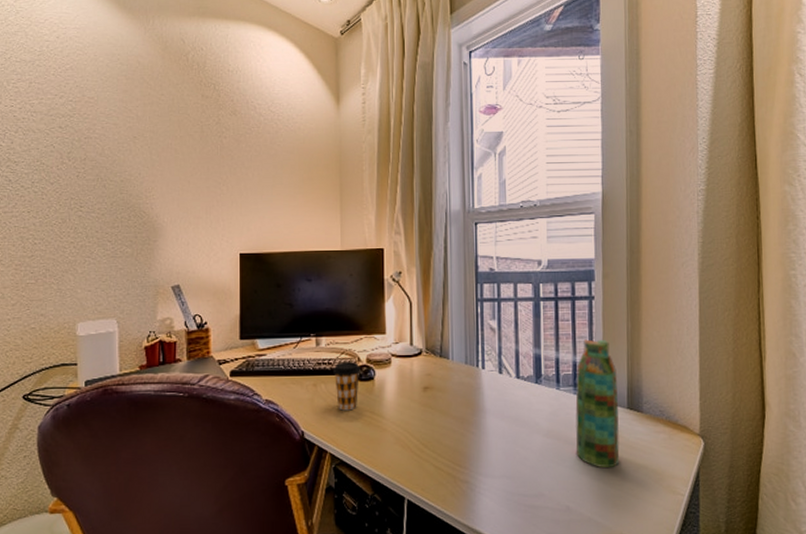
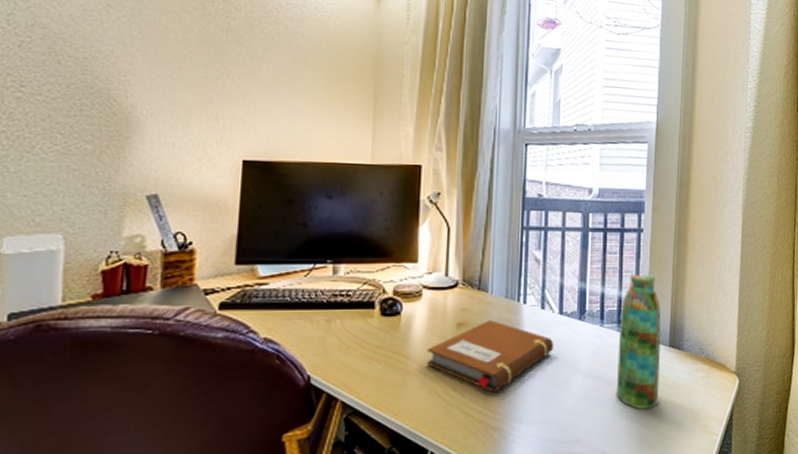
coffee cup: present [333,362,361,411] -> none [352,294,385,351]
notebook: none [399,384,512,449] -> present [427,320,553,392]

